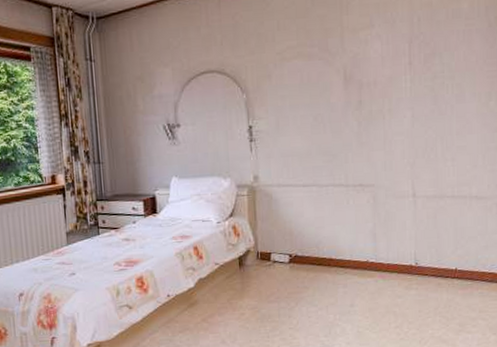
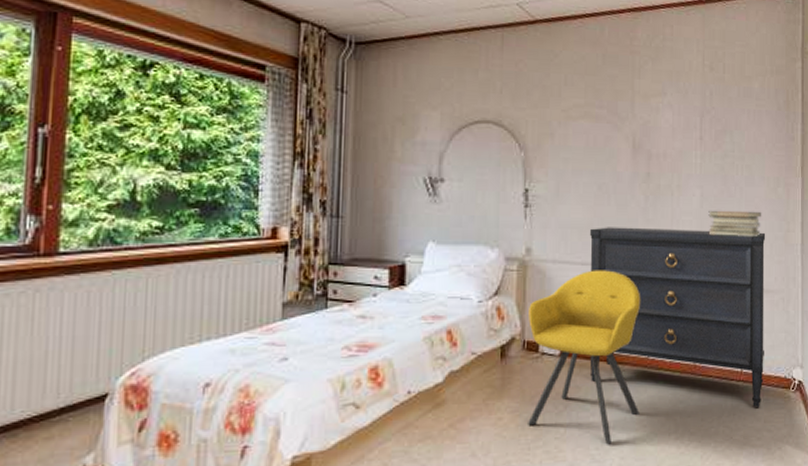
chair: none [260,189,362,332] -> present [528,270,641,444]
dresser: none [309,144,478,301] -> present [589,227,766,408]
book stack: none [420,125,473,152] -> present [708,210,761,236]

